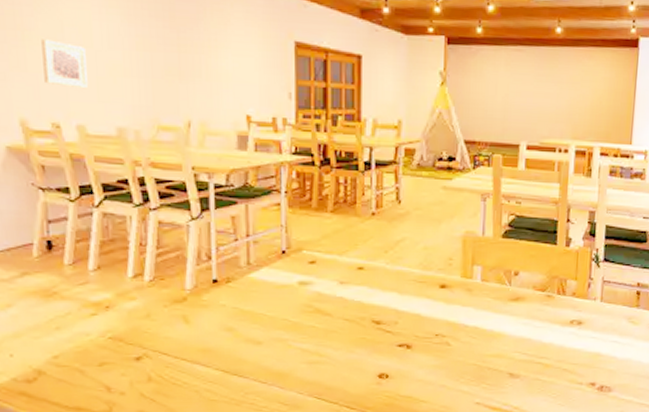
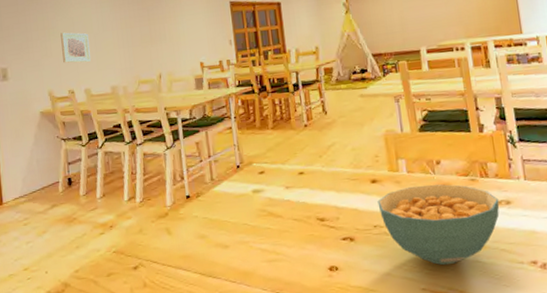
cereal bowl: none [443,296,571,381] -> present [377,184,500,266]

